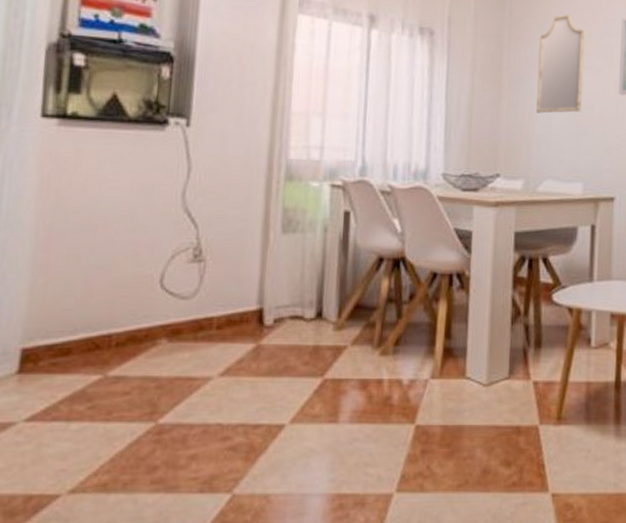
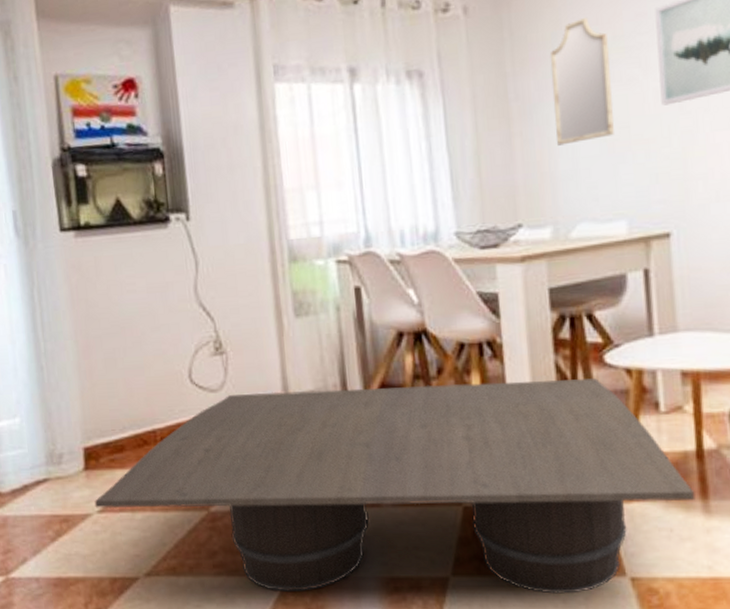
coffee table: none [22,304,611,511] -> present [94,377,695,594]

